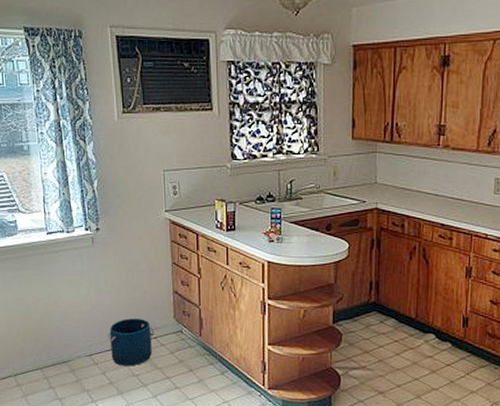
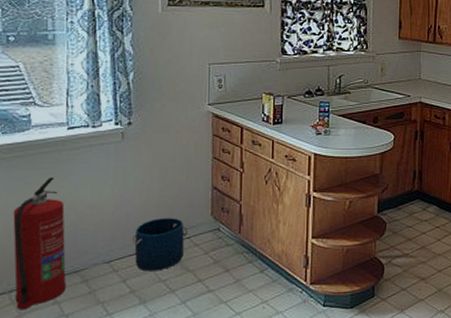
fire extinguisher: none [11,277,58,392] -> present [13,177,67,310]

